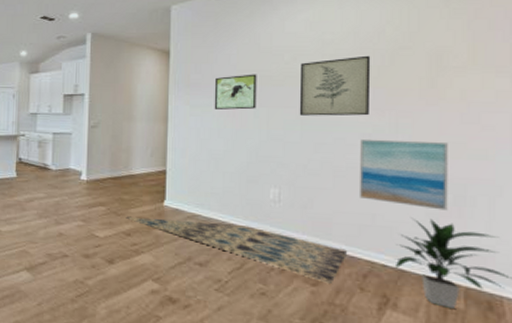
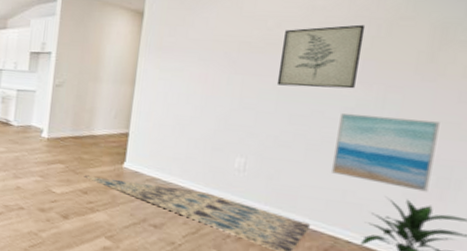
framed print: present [214,74,257,110] -> none [185,39,236,76]

